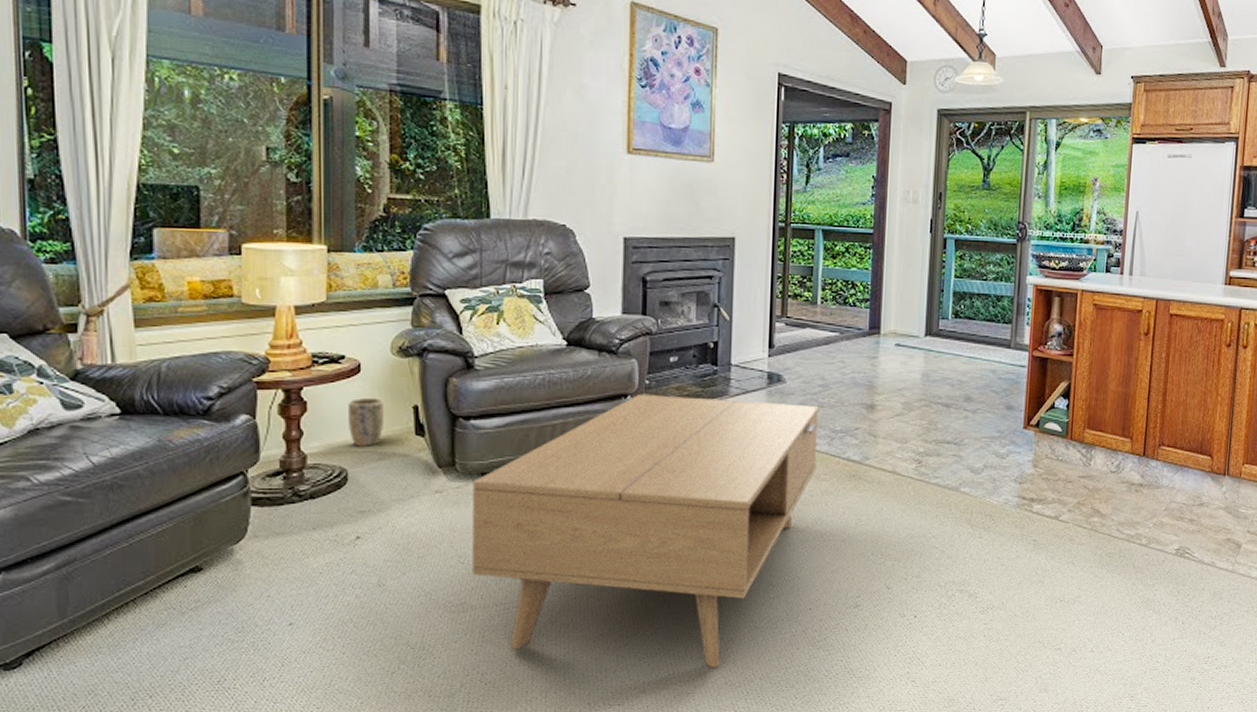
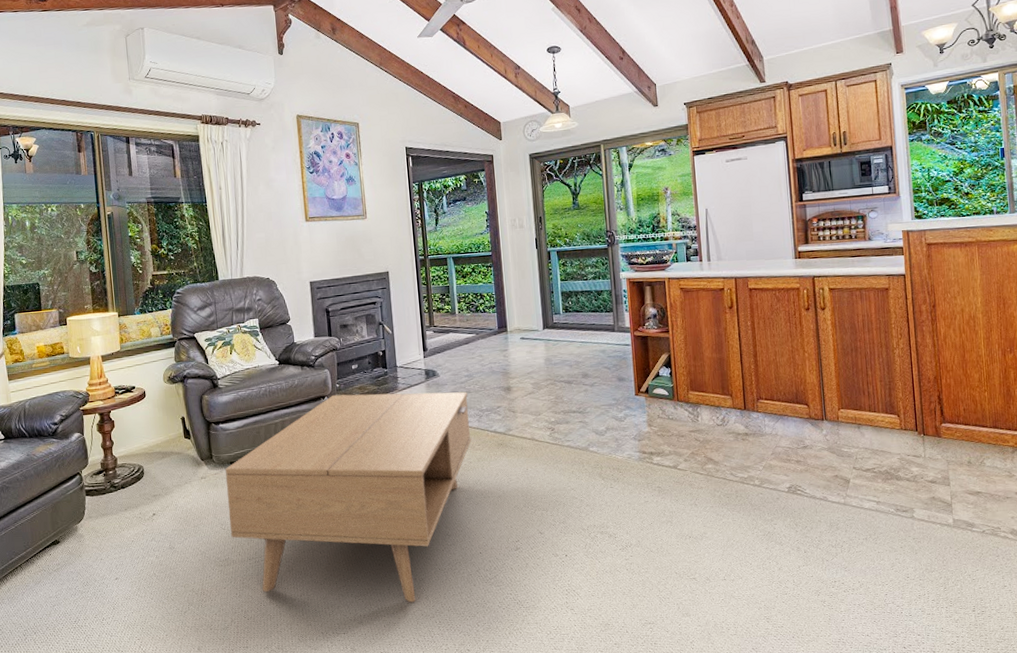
plant pot: present [348,398,385,446] -> none [140,414,164,449]

